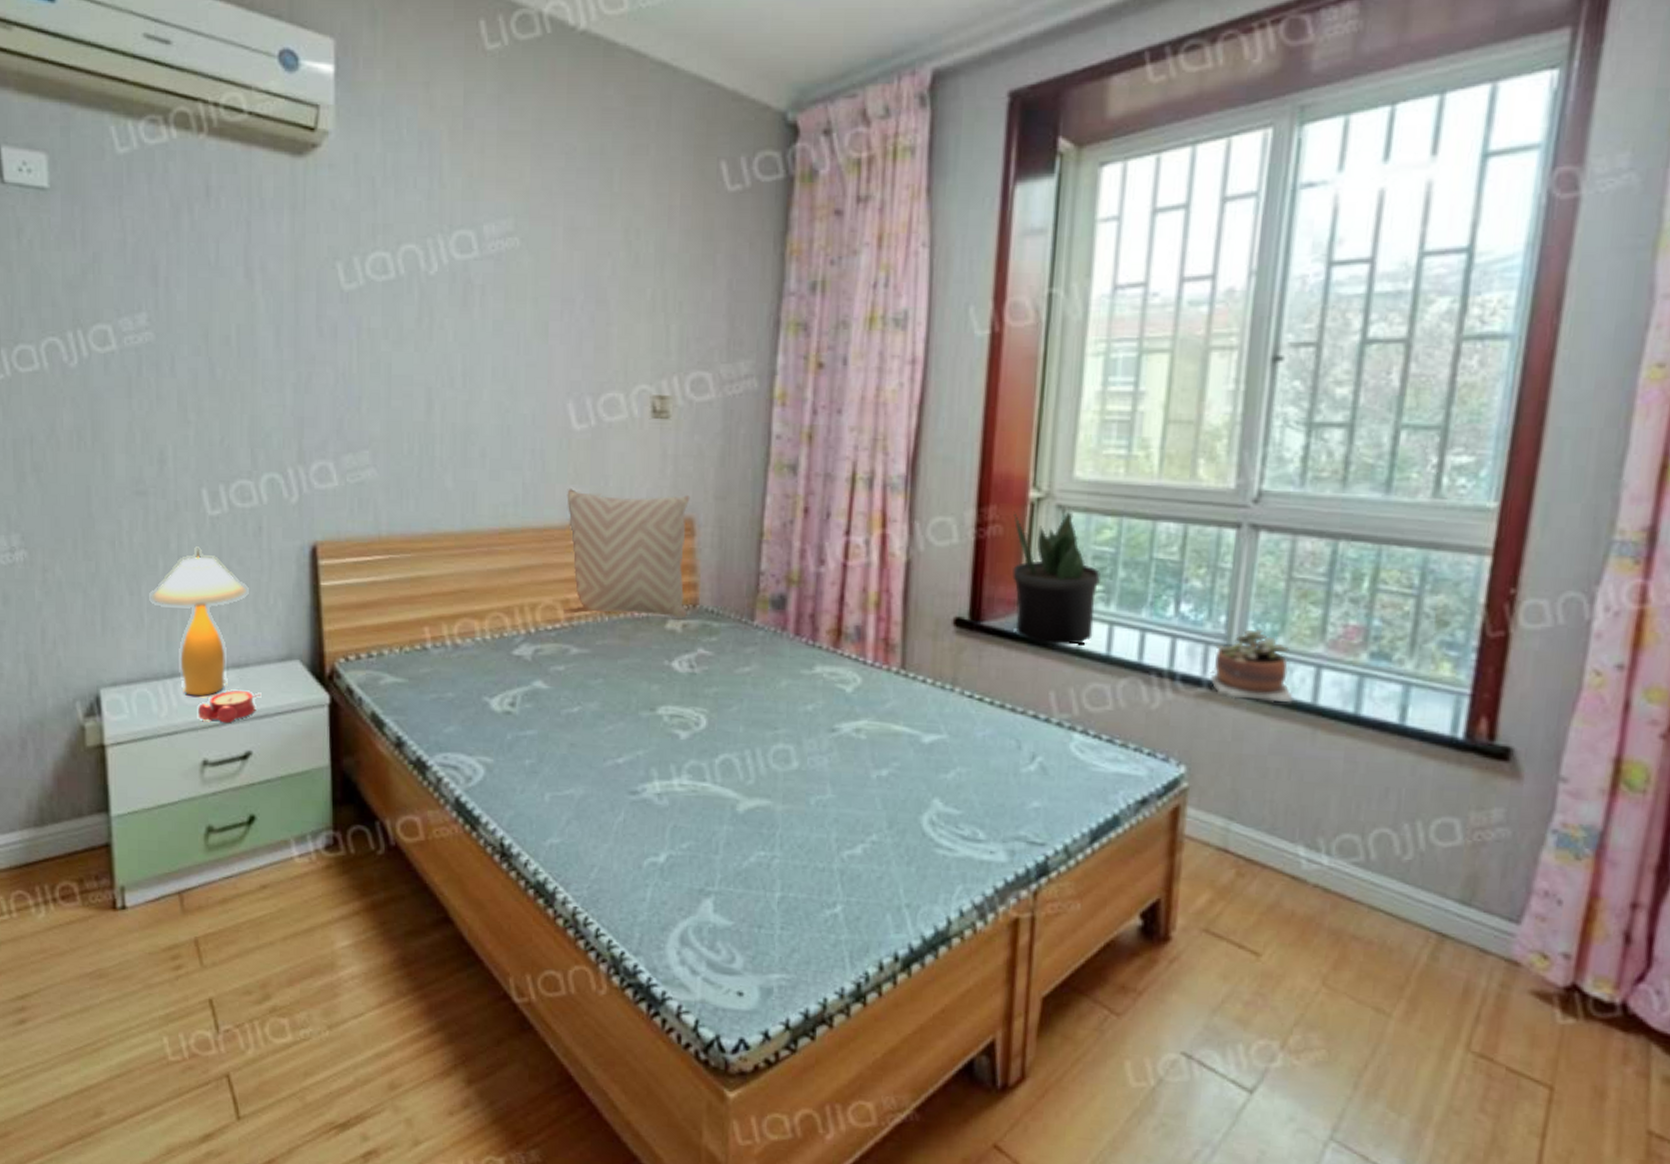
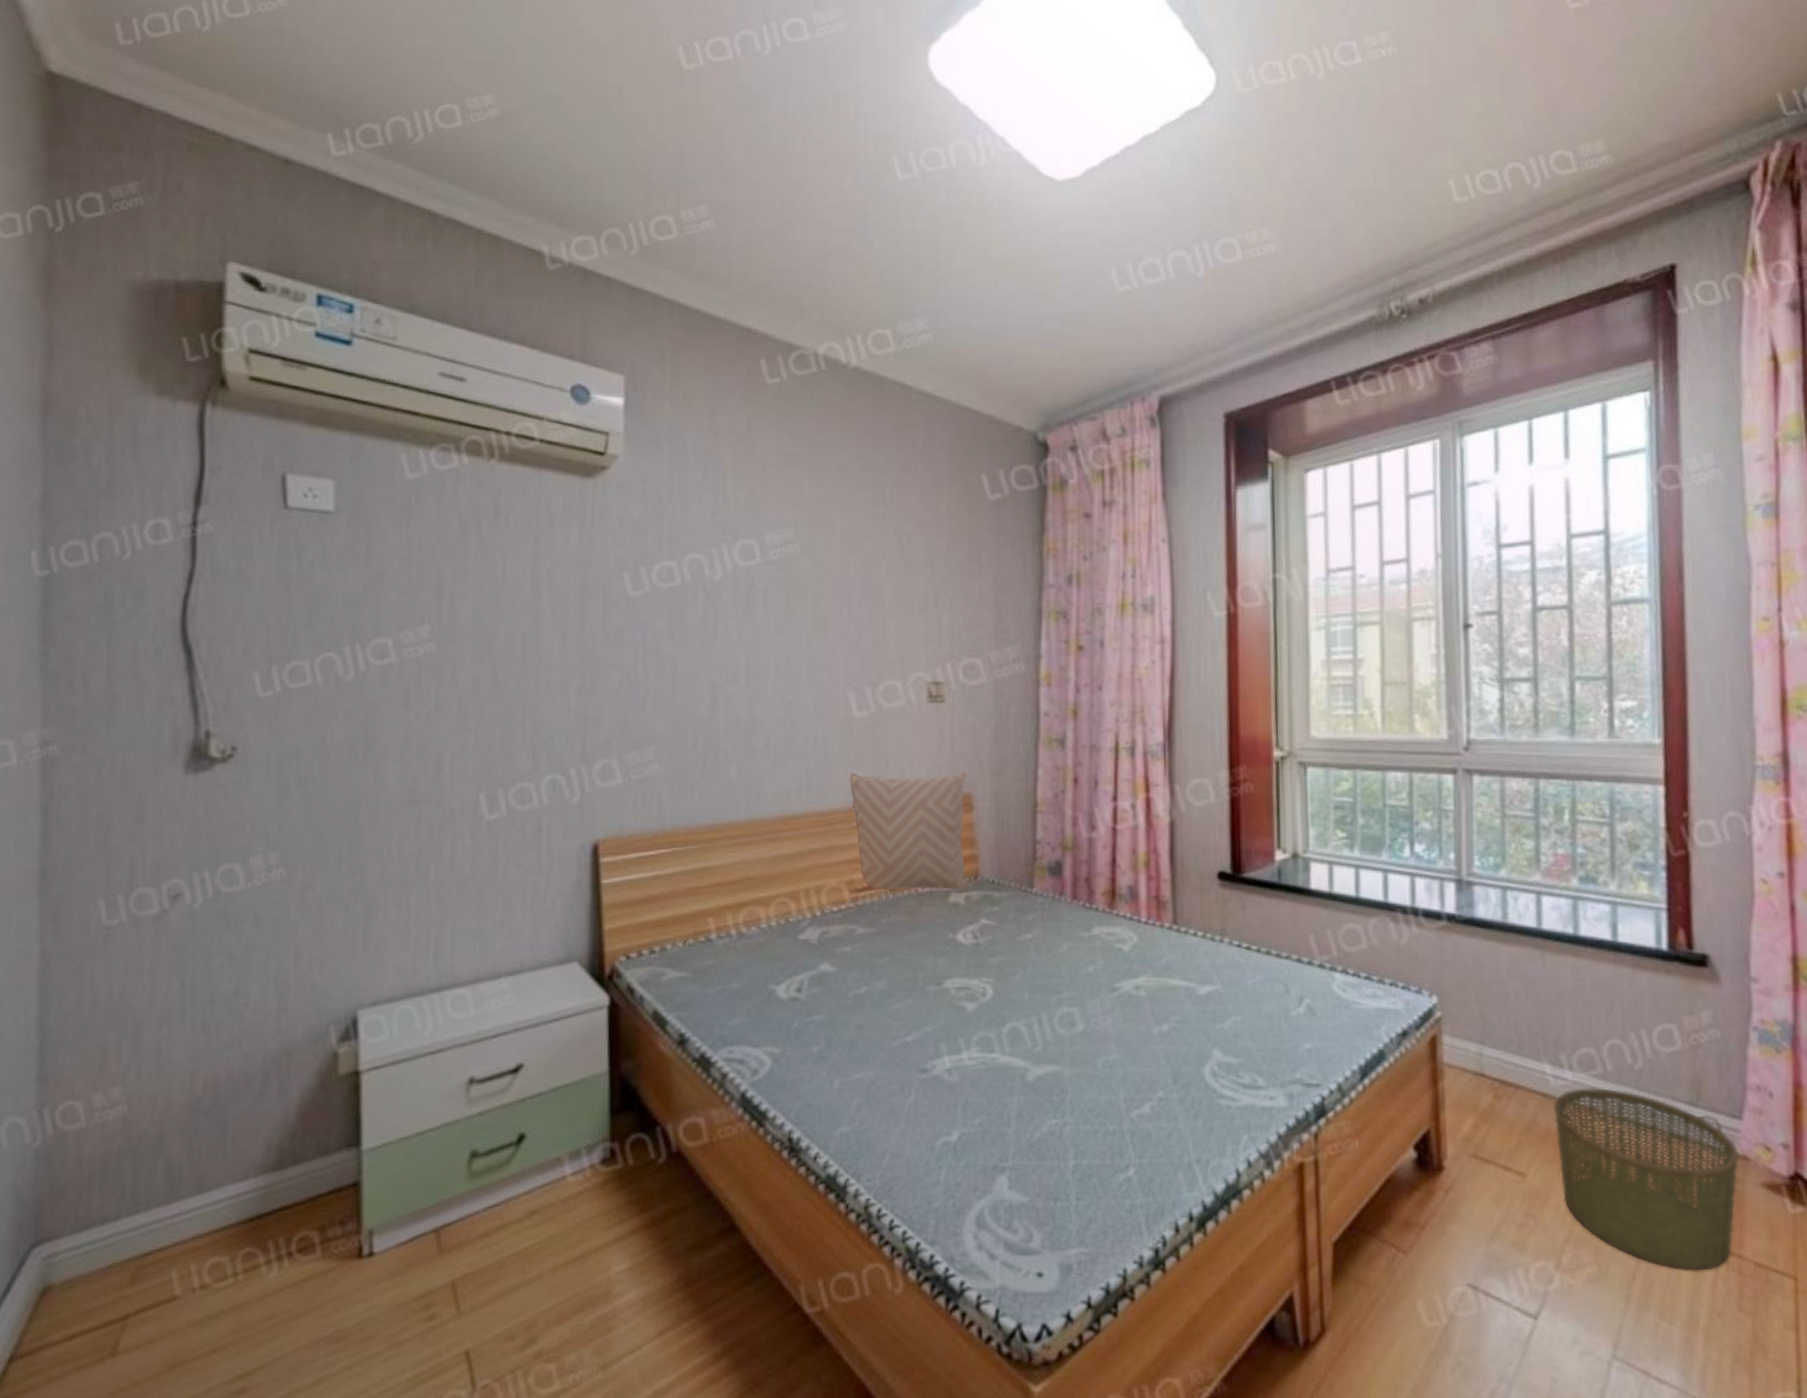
table lamp: present [150,548,246,697] -> none [419,854,523,1009]
alarm clock: present [198,690,262,724] -> none [466,998,536,1036]
planter: present [1012,509,1102,647] -> none [1261,765,1344,892]
succulent plant: present [1211,628,1293,703] -> none [1448,862,1521,930]
basket: none [1299,874,1511,1070] -> present [1552,1088,1741,1271]

